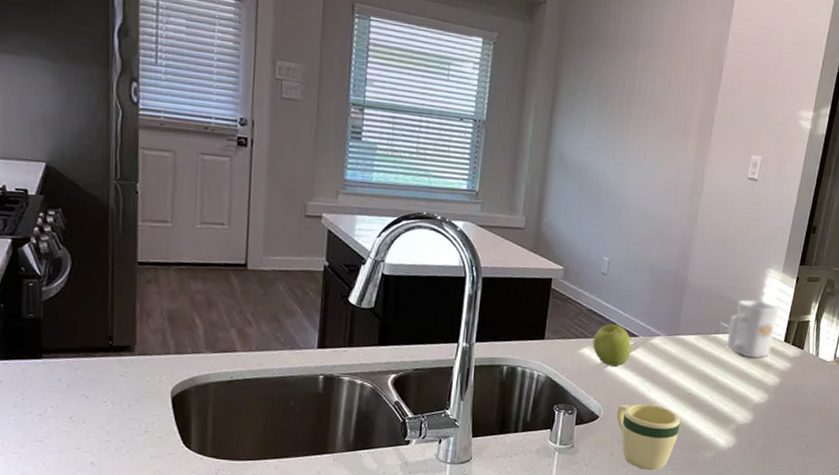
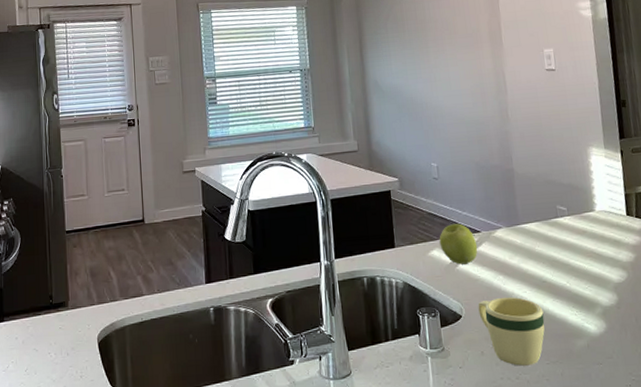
mug: present [726,299,780,358] -> none [565,179,616,236]

